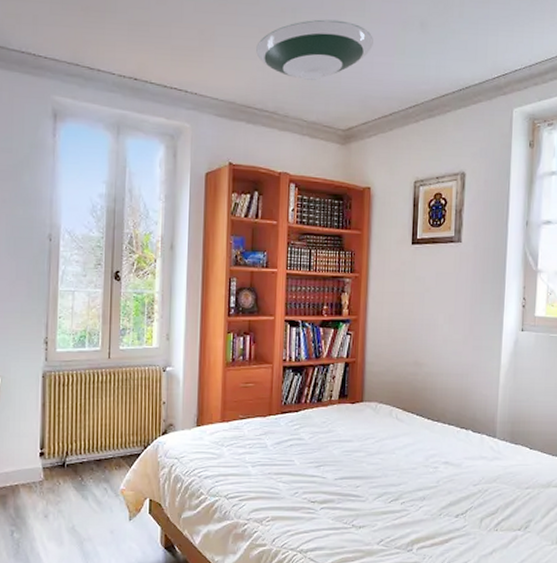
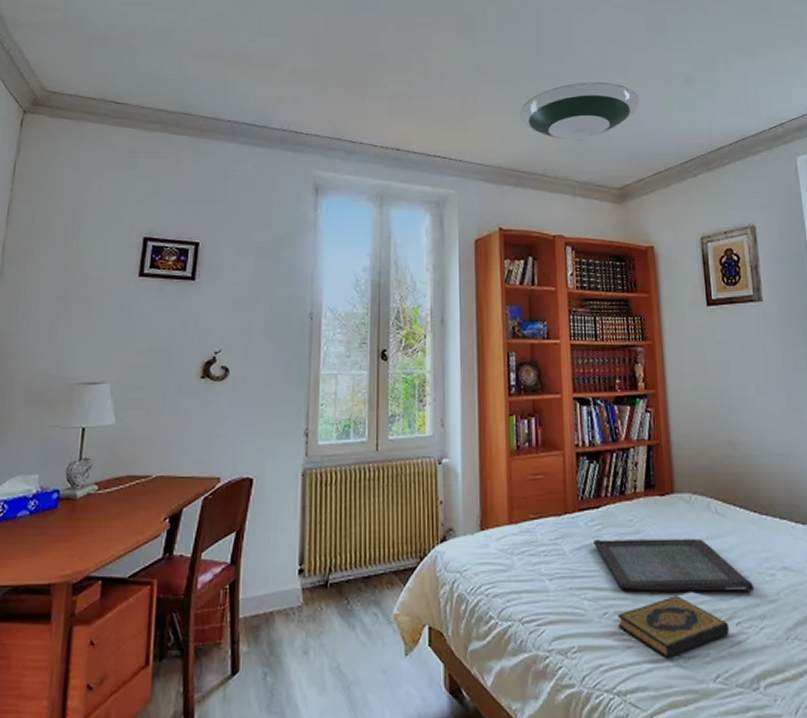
serving tray: none [291,435,420,479] -> present [593,538,755,591]
hardback book: none [306,481,395,527] -> present [618,596,729,659]

